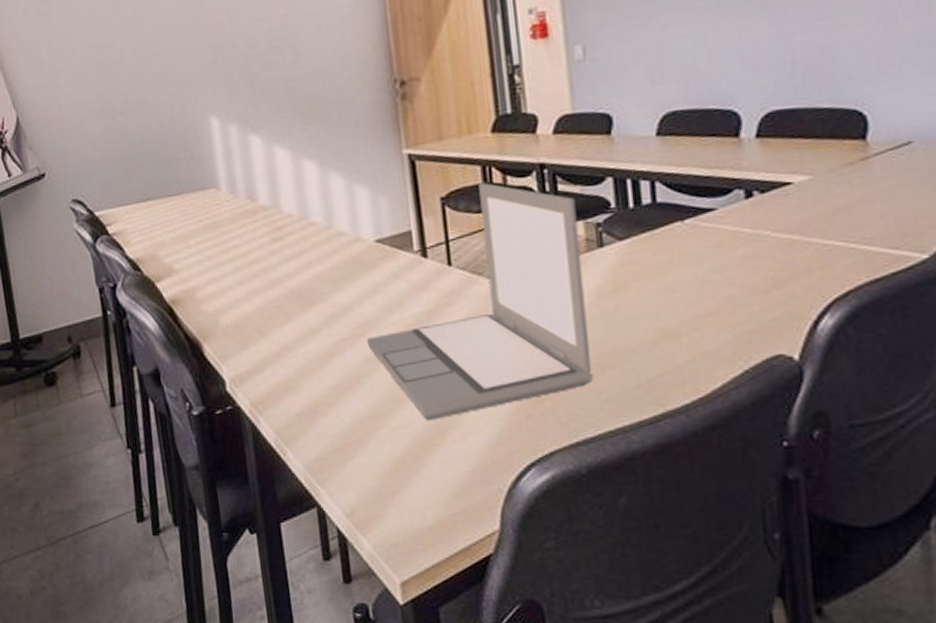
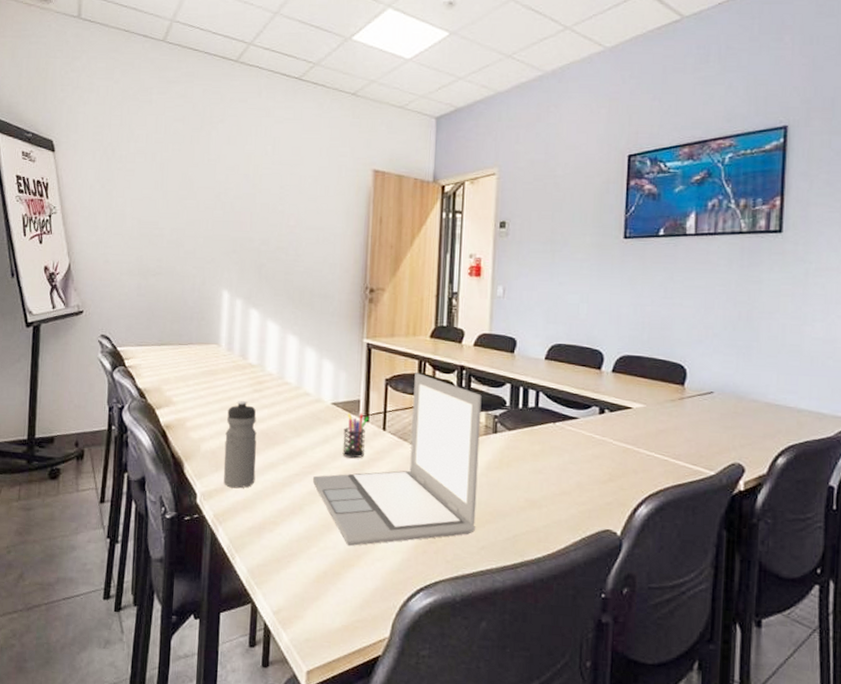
water bottle: none [244,255,295,368] -> present [223,401,257,489]
pen holder: none [396,247,429,309] -> present [342,412,370,459]

